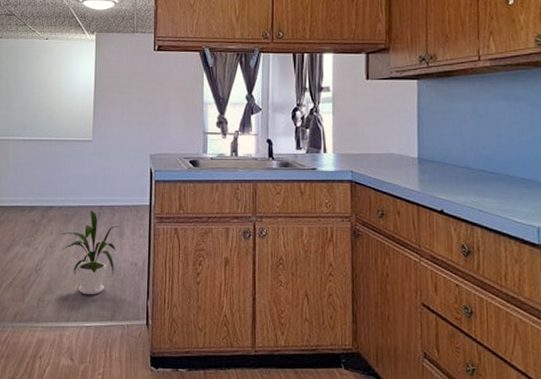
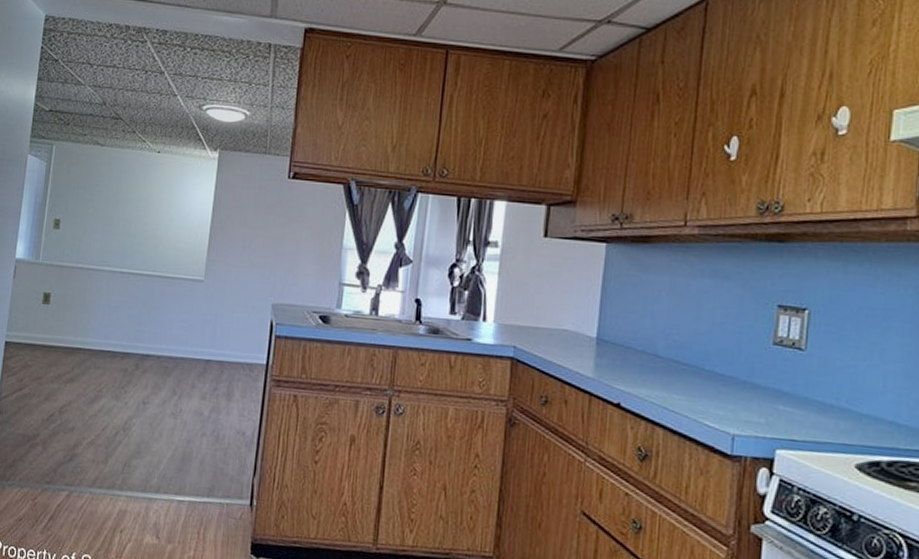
house plant: present [60,210,120,295] -> none [156,364,228,465]

